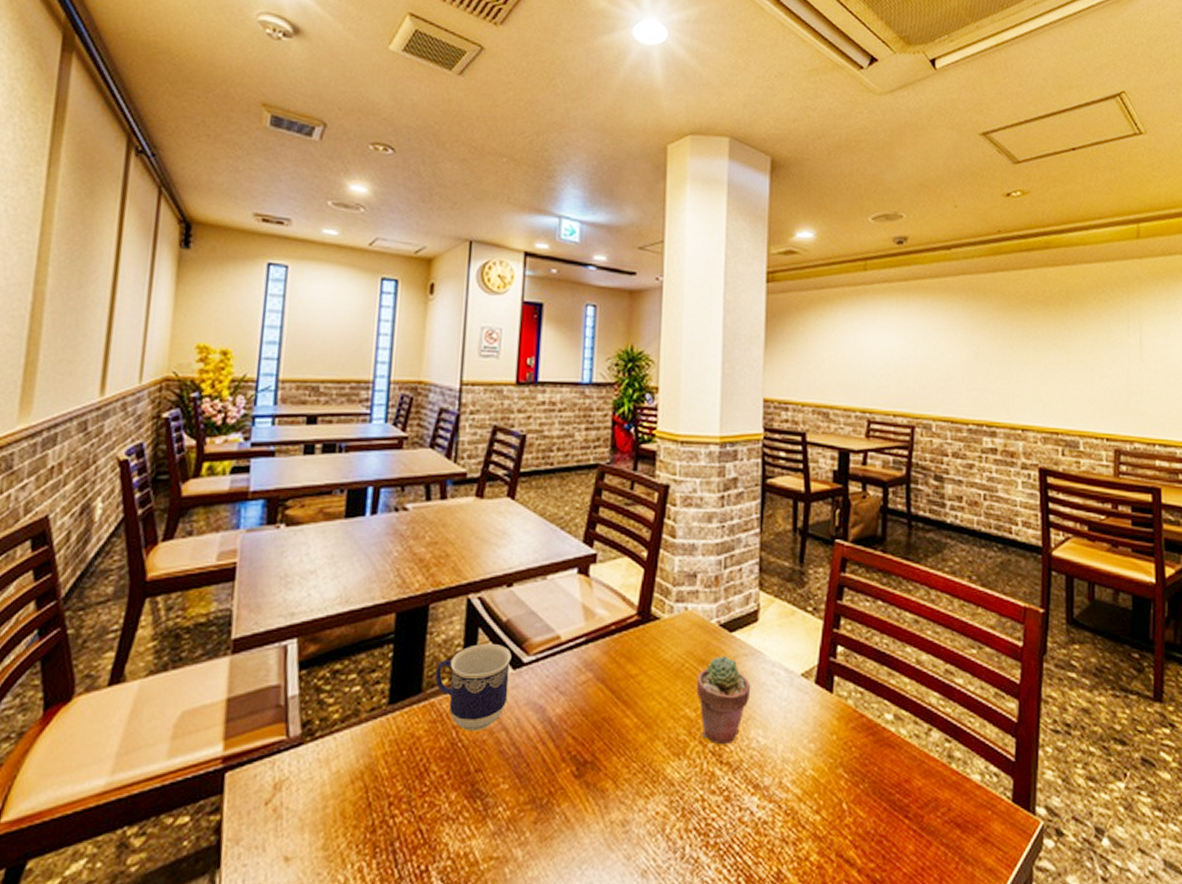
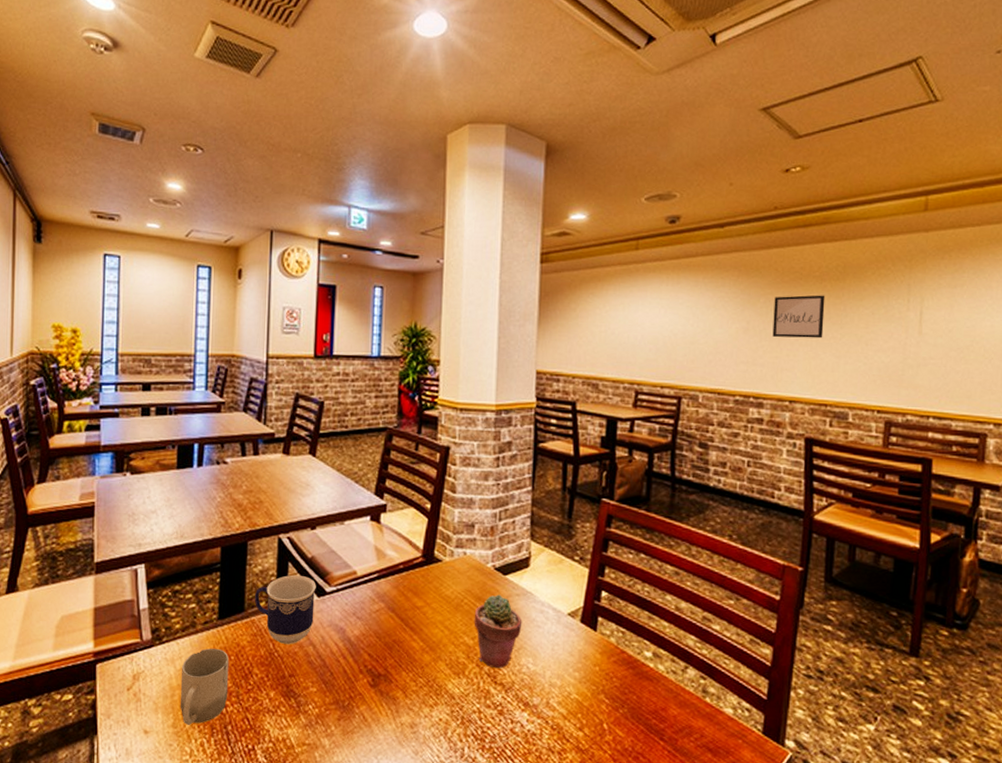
cup: none [333,741,401,845] -> present [180,648,229,725]
wall art: none [1002,319,1051,364] -> present [772,295,825,339]

